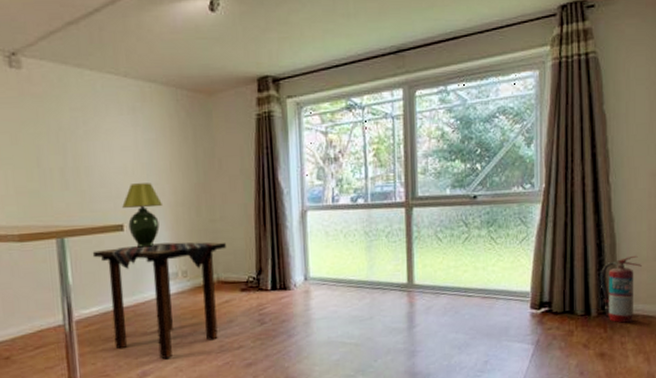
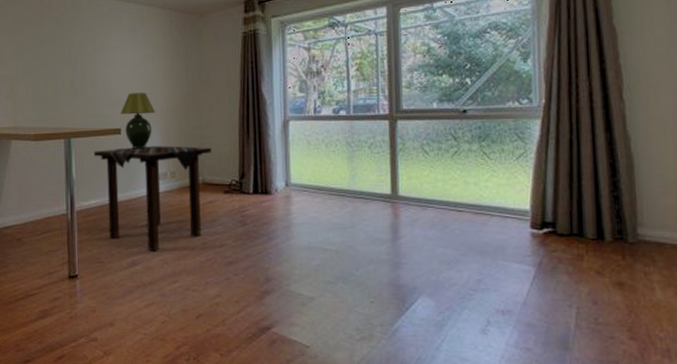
fire extinguisher: present [600,255,642,323] -> none [614,177,668,251]

